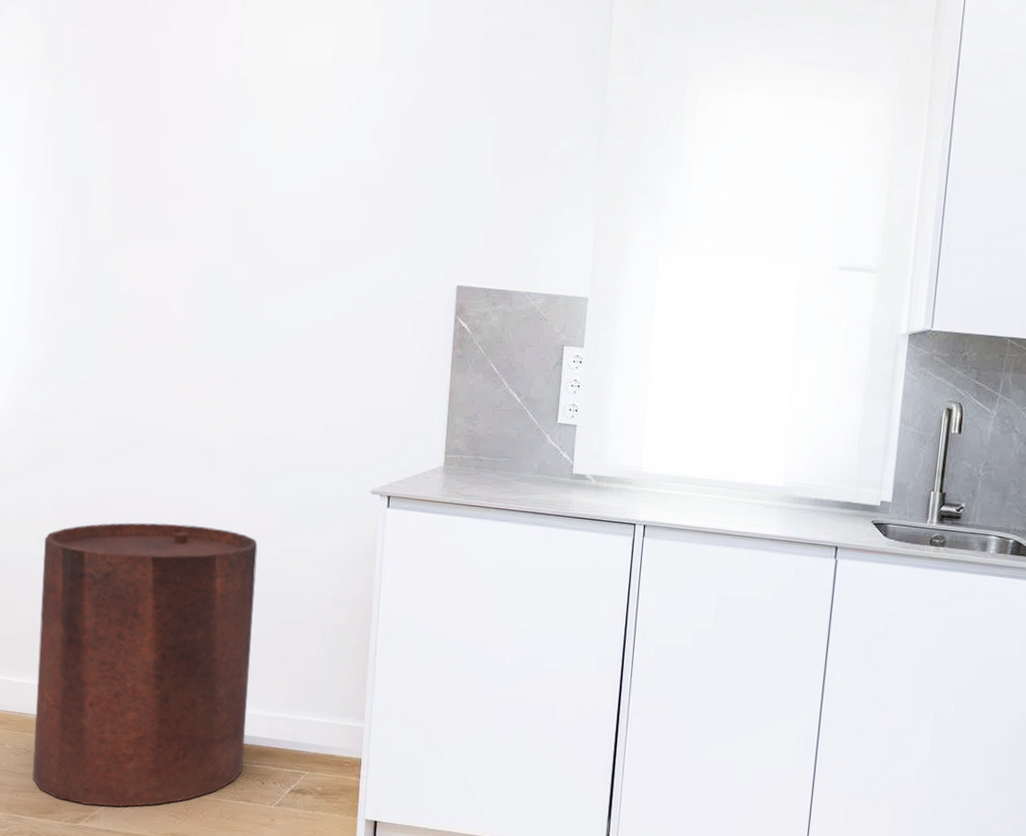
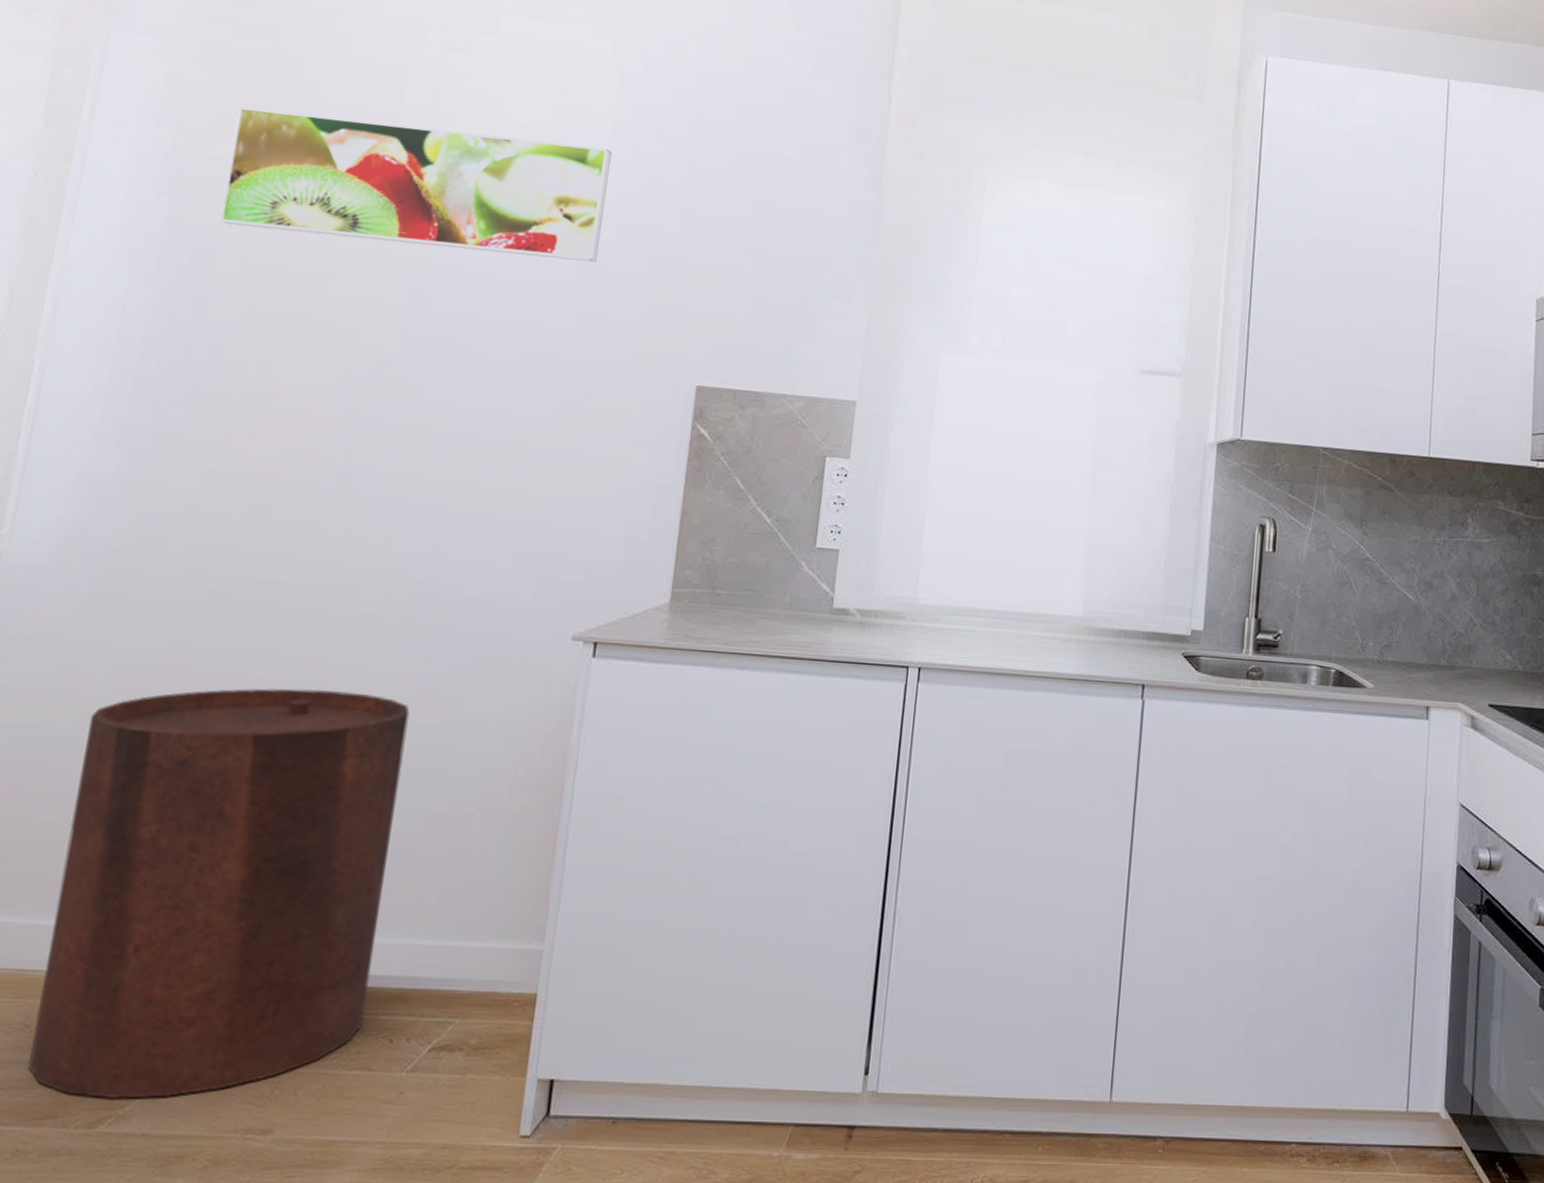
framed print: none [92,59,380,181] -> present [220,106,612,263]

